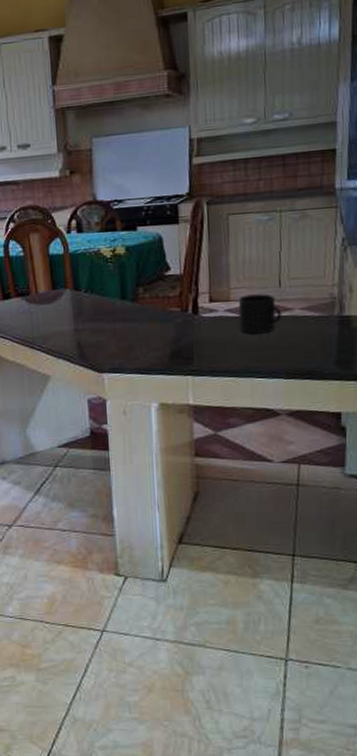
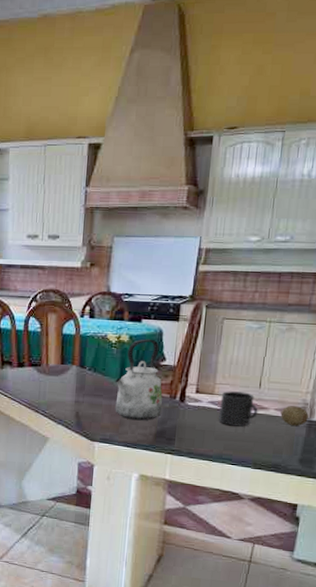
kettle: none [116,247,175,343] -> present [115,339,163,421]
fruit: none [307,302,339,325] -> present [280,406,309,427]

